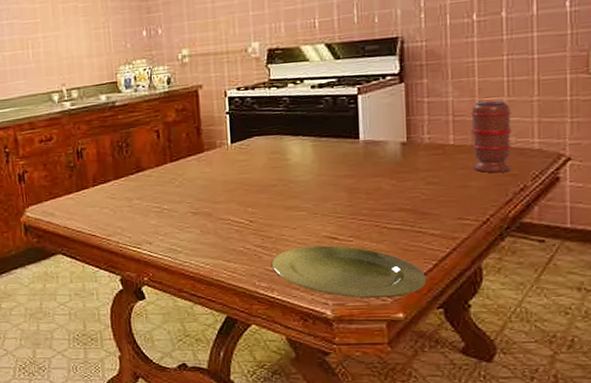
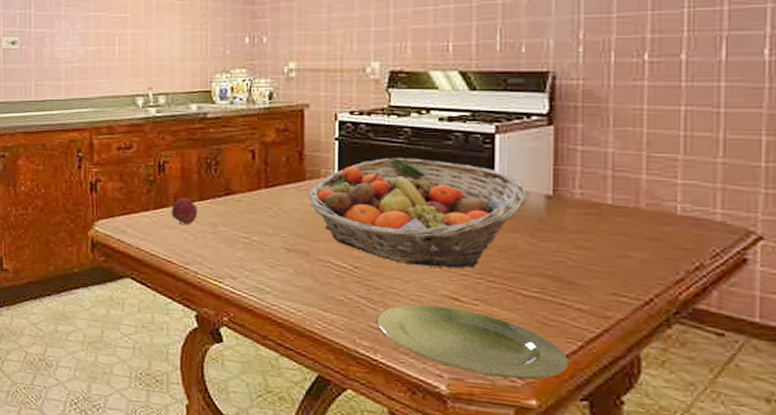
apple: none [91,179,115,202] -> present [171,198,198,224]
fruit basket: none [207,123,386,214] -> present [308,157,527,268]
spice grinder: present [471,100,512,173] -> none [635,157,688,245]

